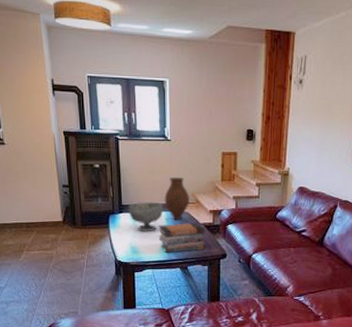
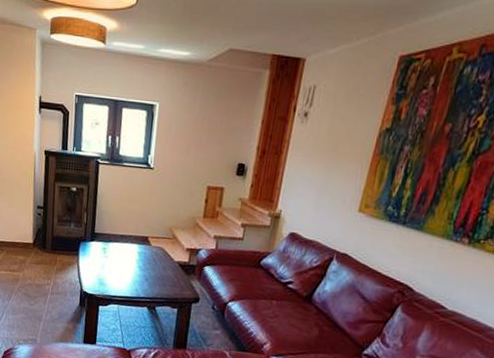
decorative bowl: present [129,201,163,232] -> none [100,231,137,265]
book stack: present [159,222,205,253] -> none [128,258,179,291]
vase: present [164,177,189,221] -> none [139,208,167,256]

